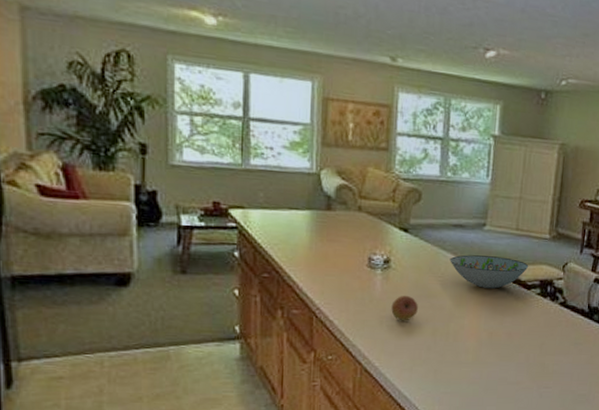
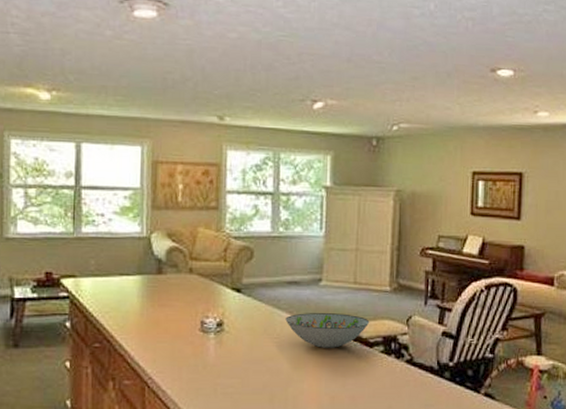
fruit: present [391,295,418,321] -> none [226,359,254,388]

